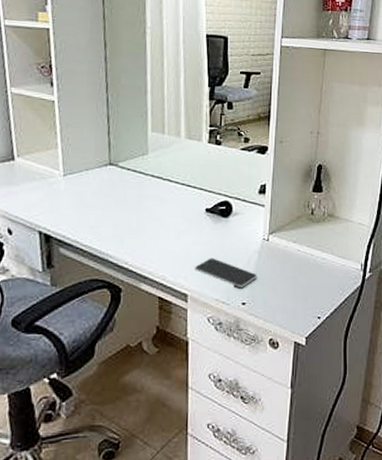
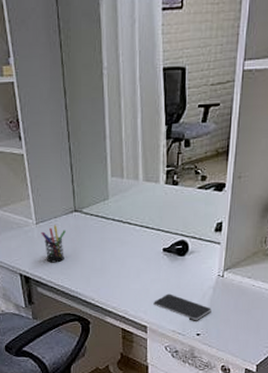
pen holder: none [68,178,98,220] -> present [41,225,66,263]

